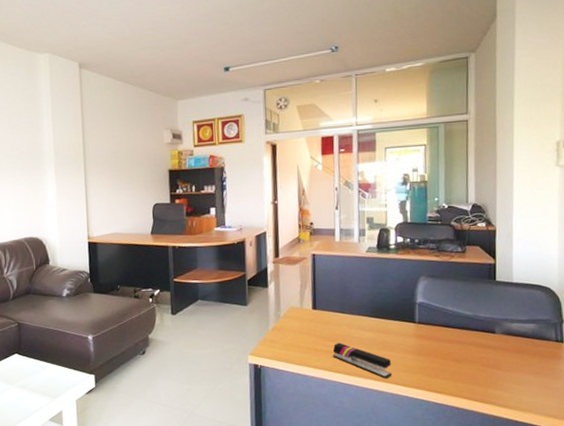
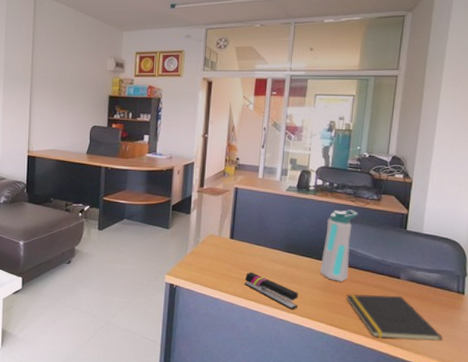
water bottle: none [410,265,444,343] -> present [320,209,358,282]
notepad: none [441,351,546,399] -> present [346,294,442,341]

